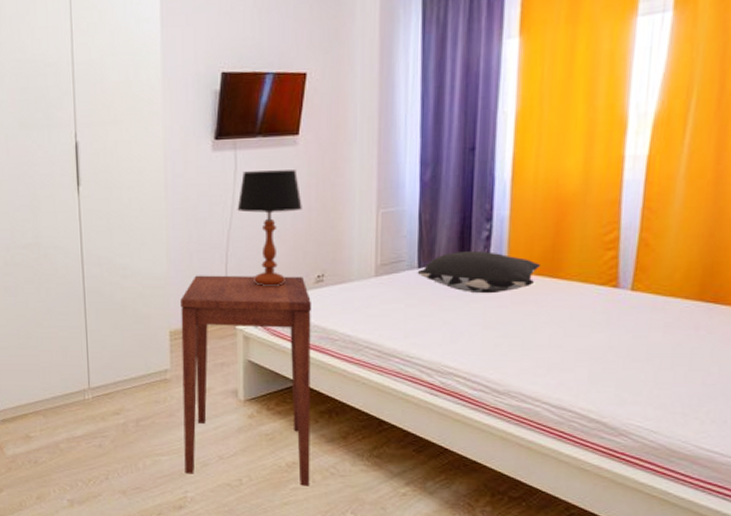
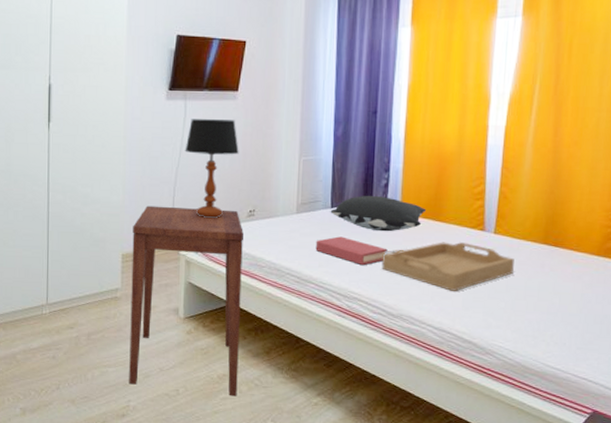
hardback book: none [399,301,491,335] -> present [315,236,388,266]
serving tray: none [483,303,658,362] -> present [381,242,514,291]

